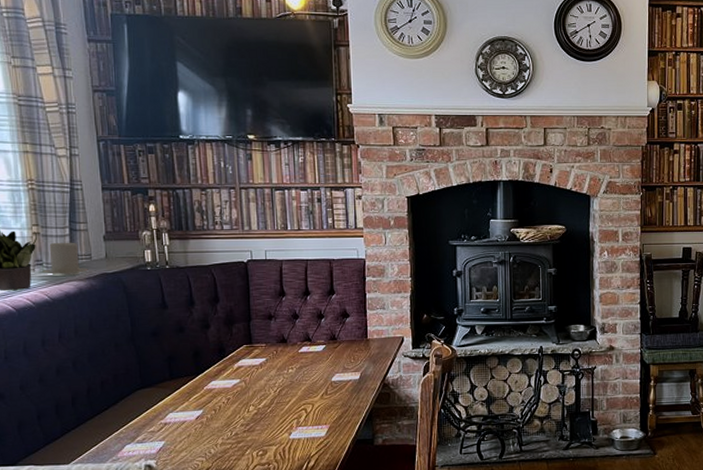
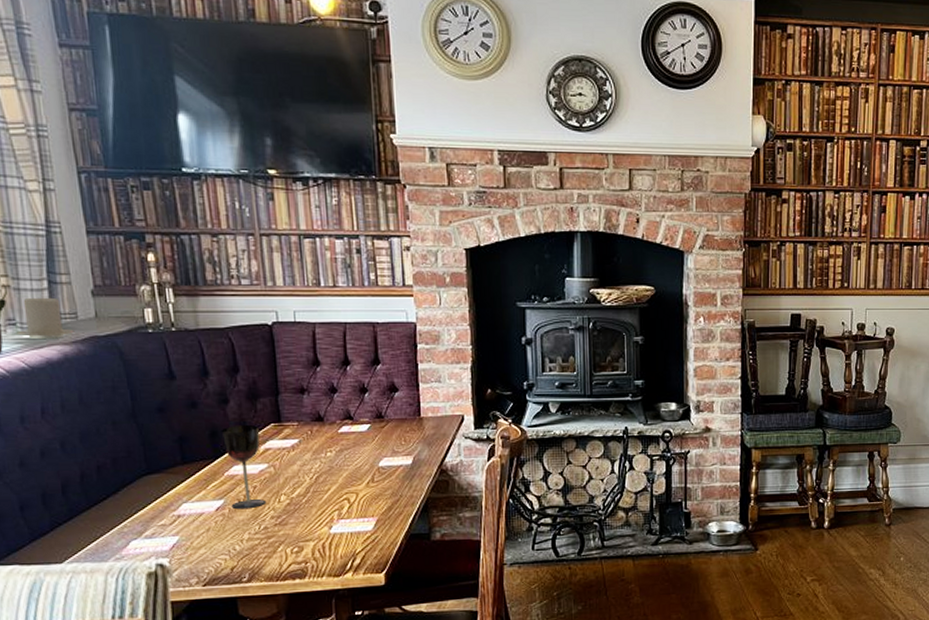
wineglass: none [202,347,237,418] -> present [221,425,265,510]

